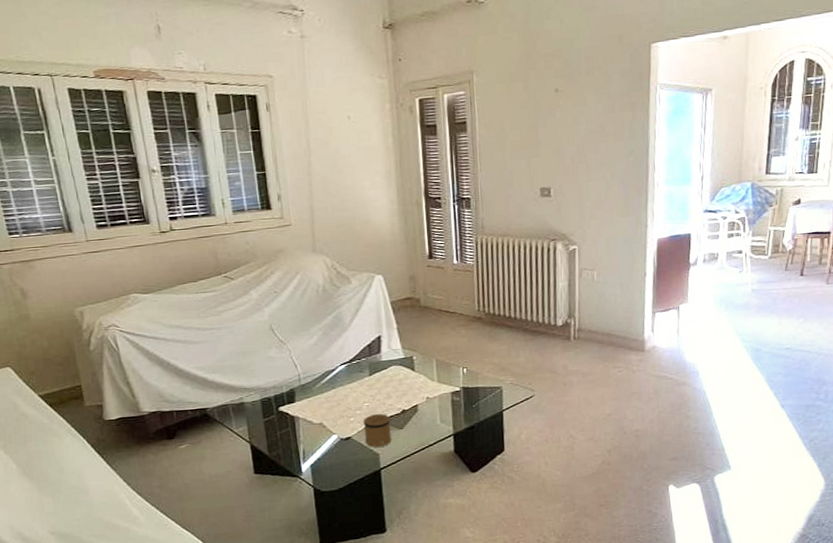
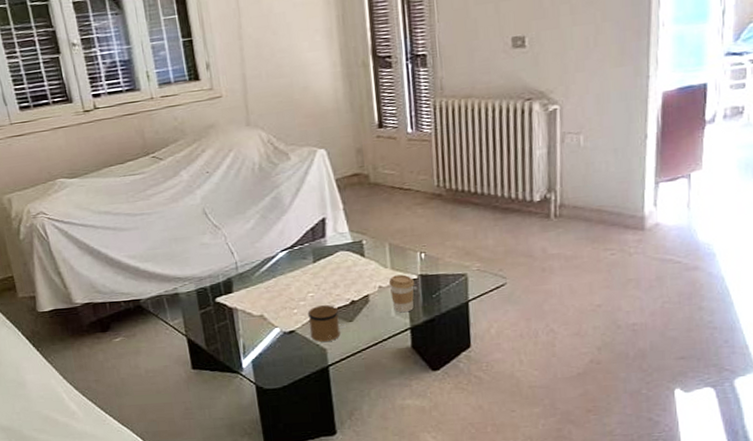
coffee cup: none [435,387,457,421] -> present [388,274,414,313]

